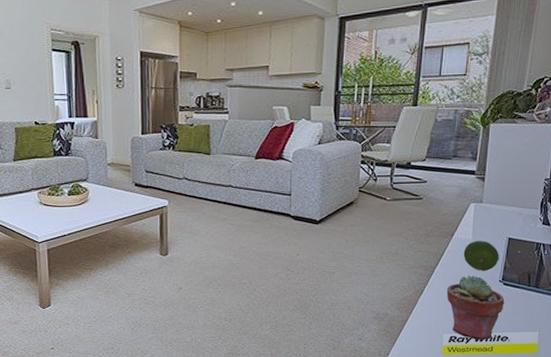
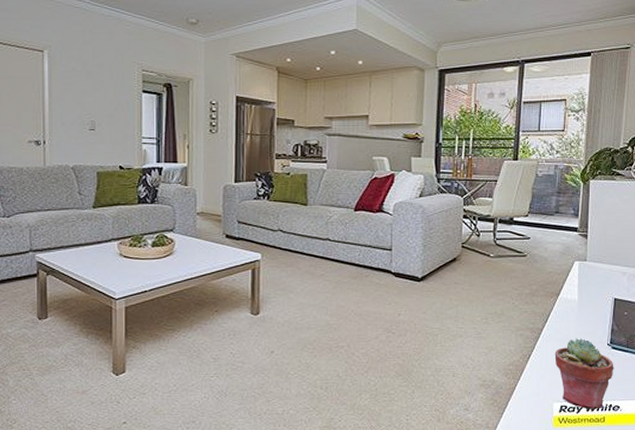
fruit: present [463,241,499,271] -> none [570,301,606,334]

